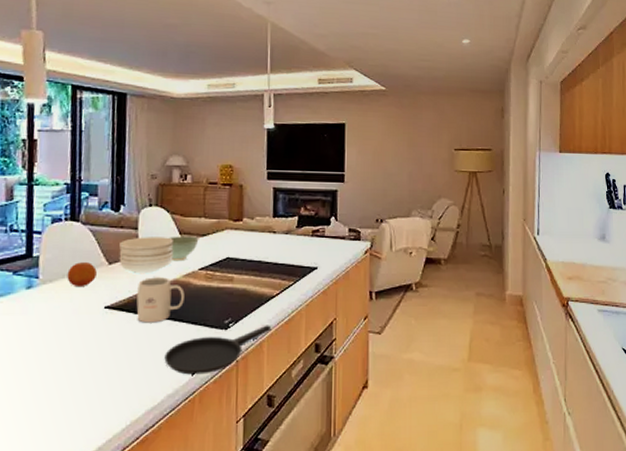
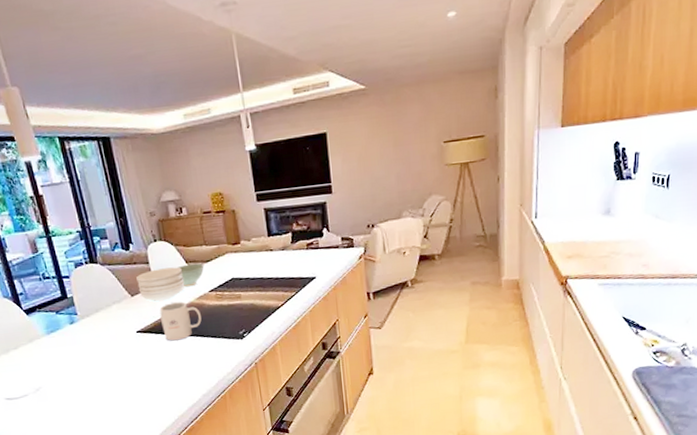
fruit: present [67,262,97,286] -> none [99,297,124,318]
frying pan: present [164,325,272,375] -> none [194,331,282,378]

